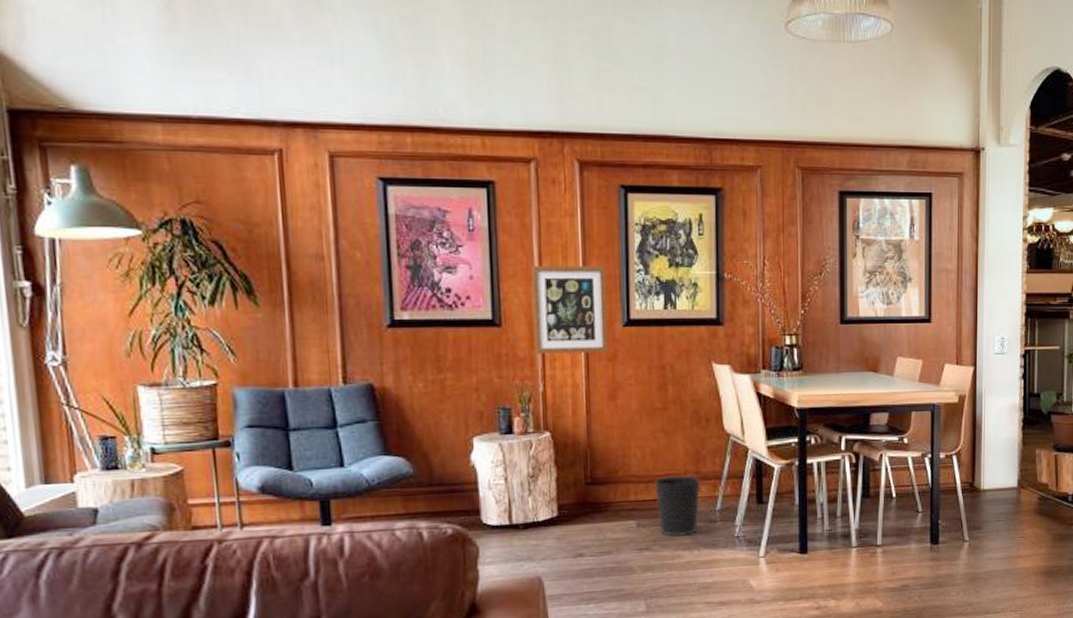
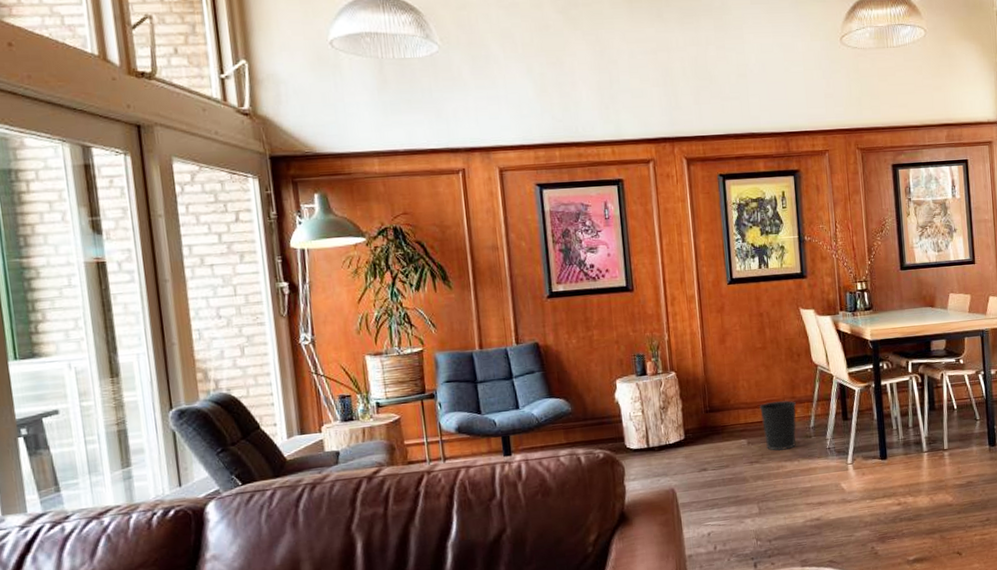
wall art: present [531,266,608,354] -> none [654,238,717,311]

